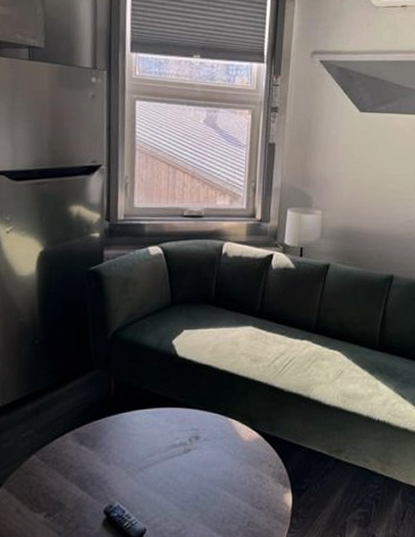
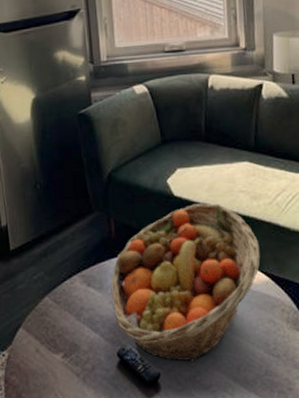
fruit basket: none [103,363,255,518] -> present [110,202,261,363]

